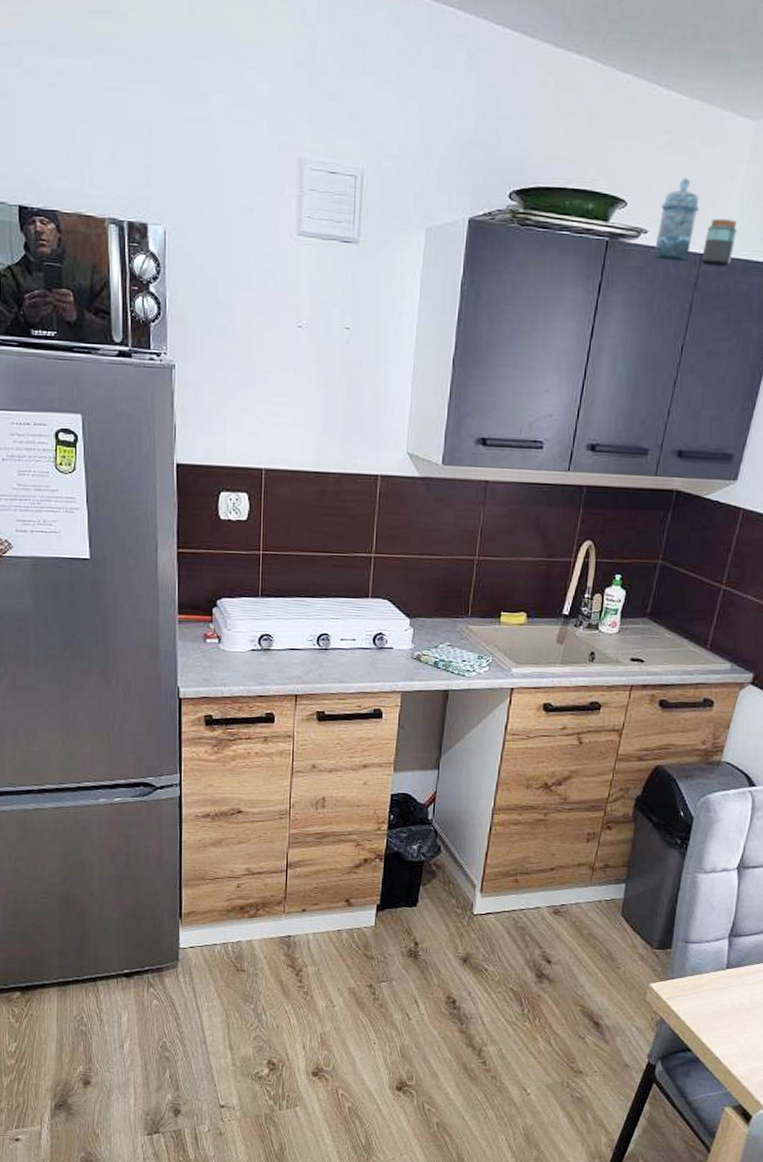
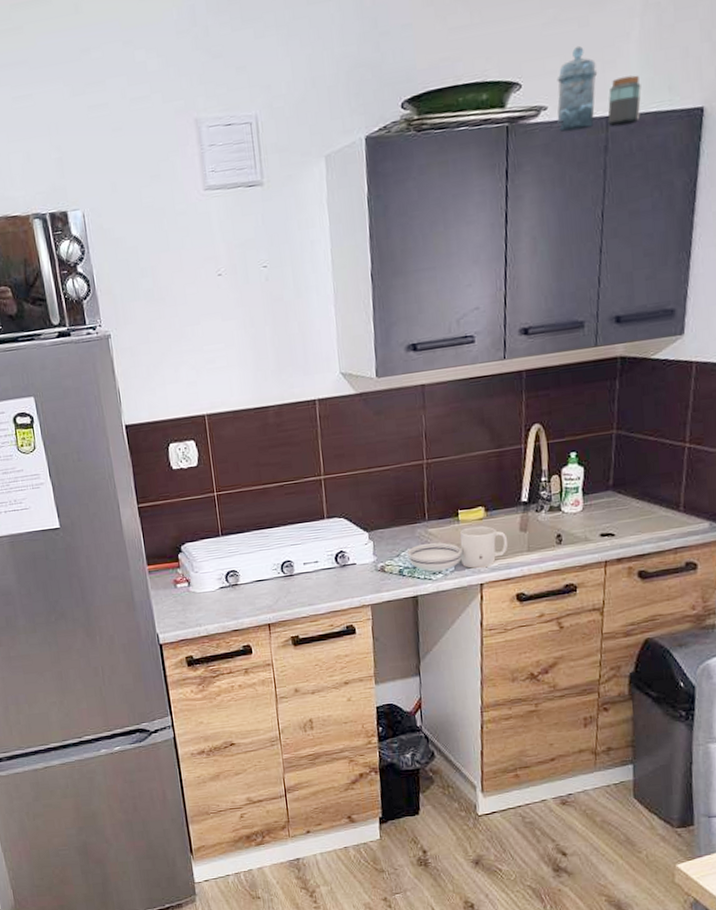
bowl: none [445,640,499,670] -> present [408,542,463,573]
mug: none [496,630,544,674] -> present [459,525,509,569]

